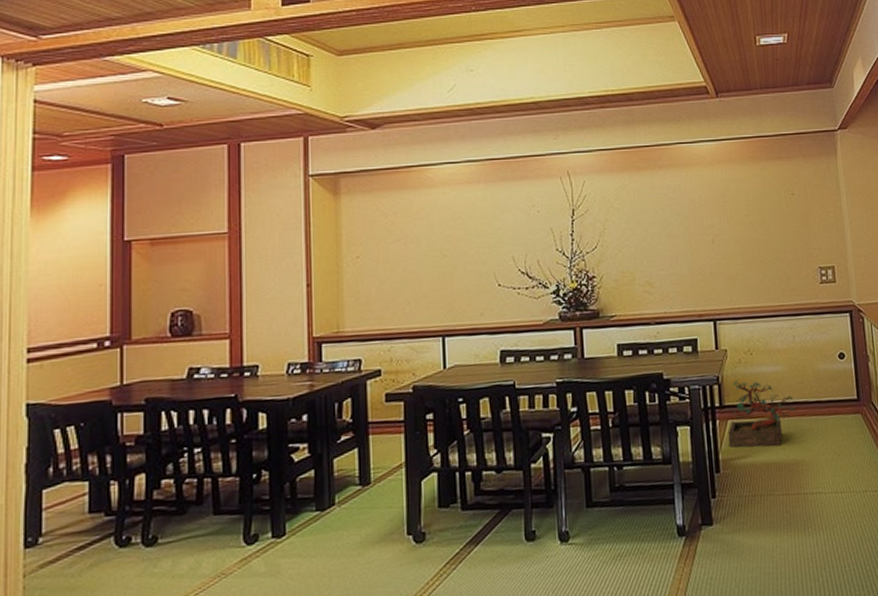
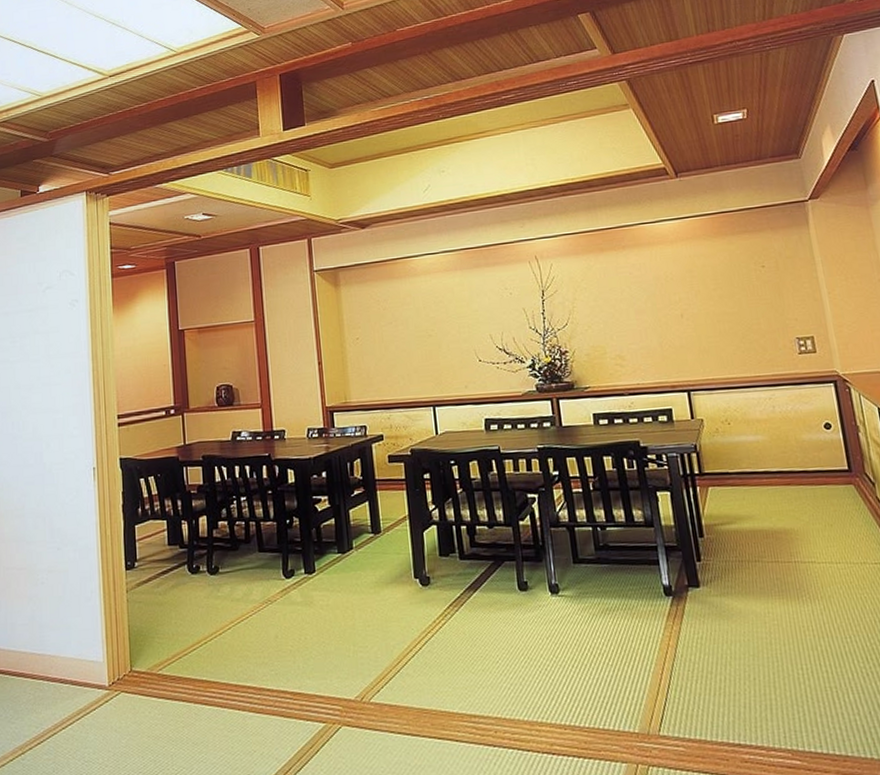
bonsai tree: present [728,381,797,448] -> none [709,449,782,514]

